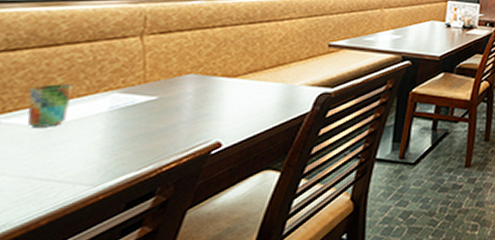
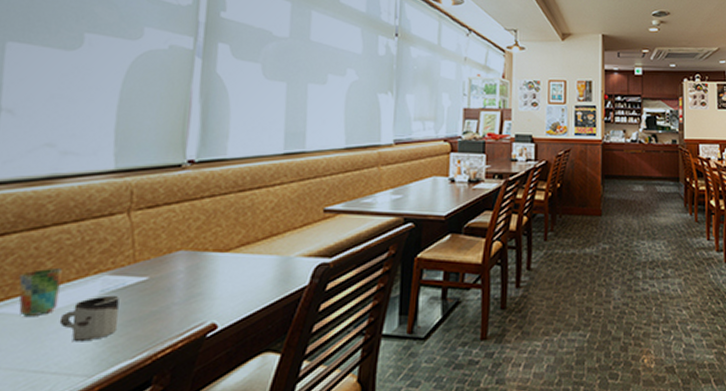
cup: none [67,111,128,154] -> present [59,295,120,342]

